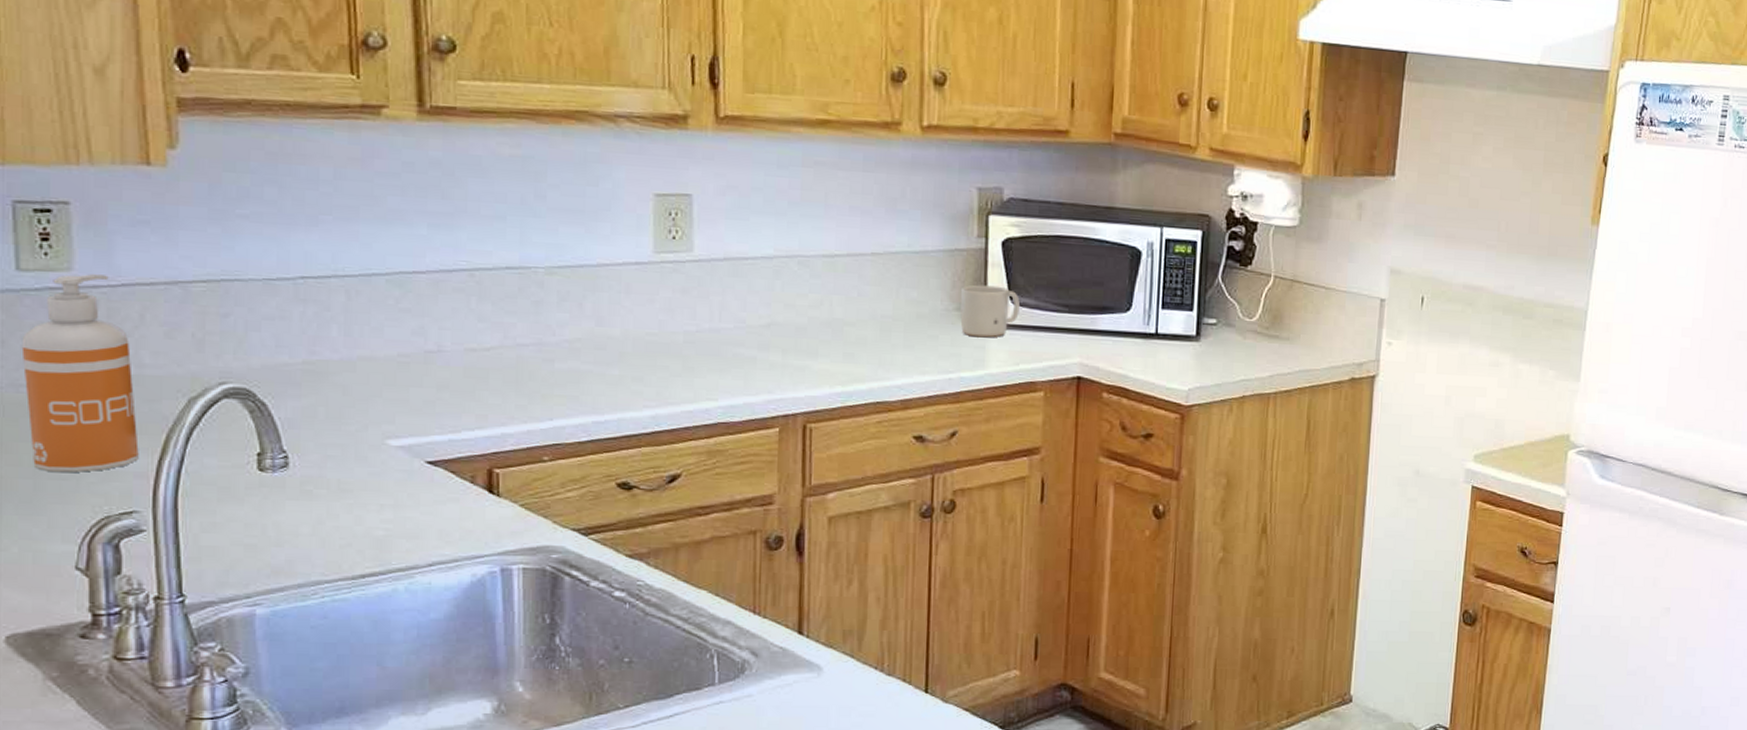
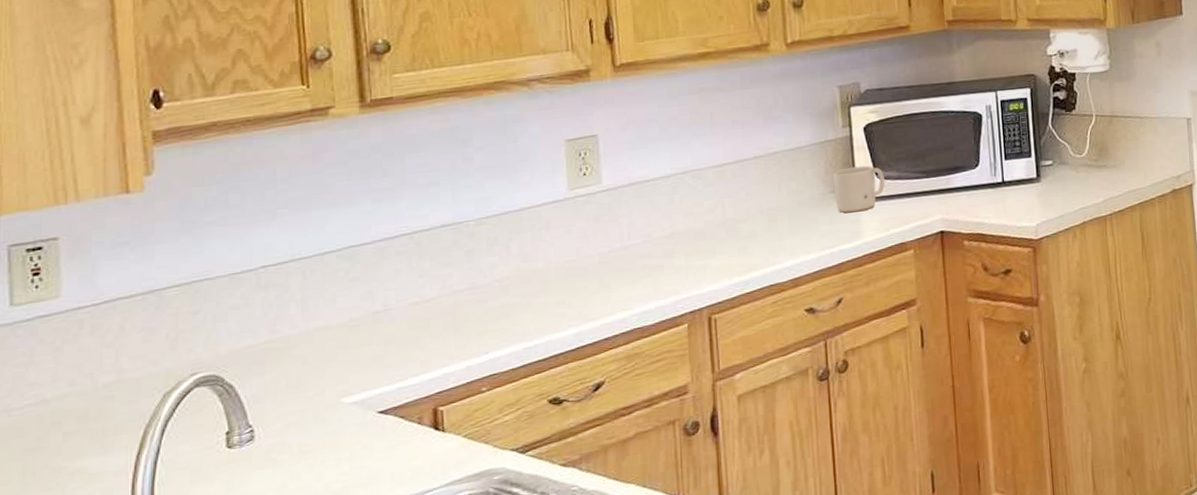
soap dispenser: present [21,274,139,473] -> none [13,296,119,485]

